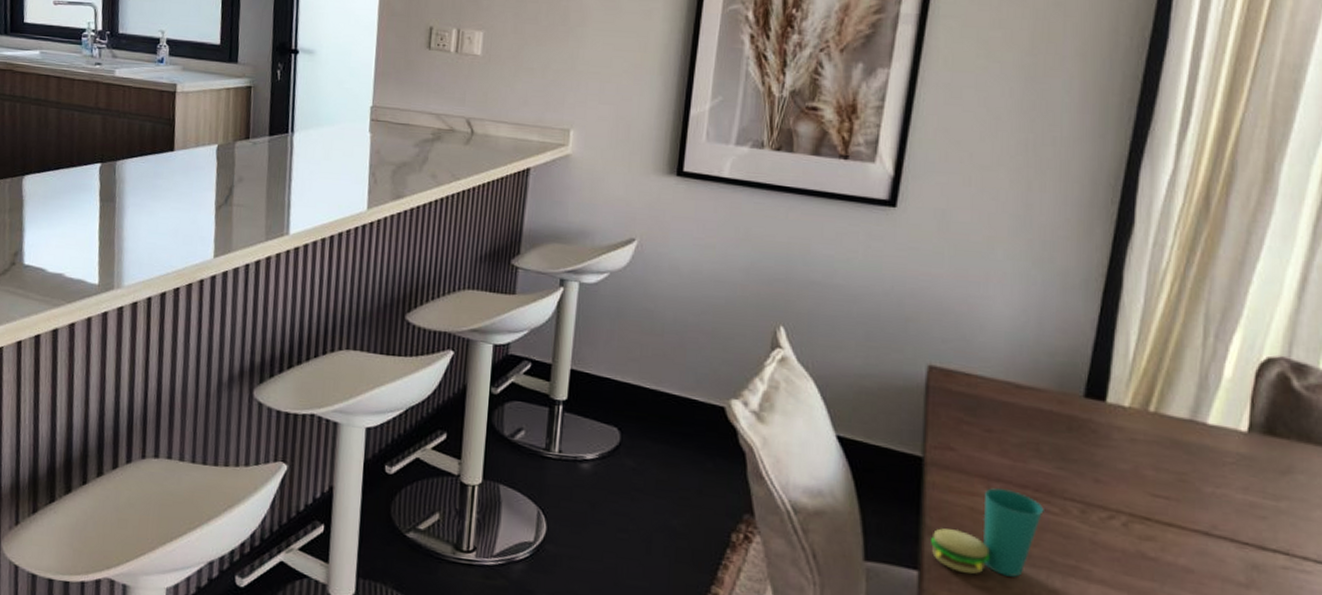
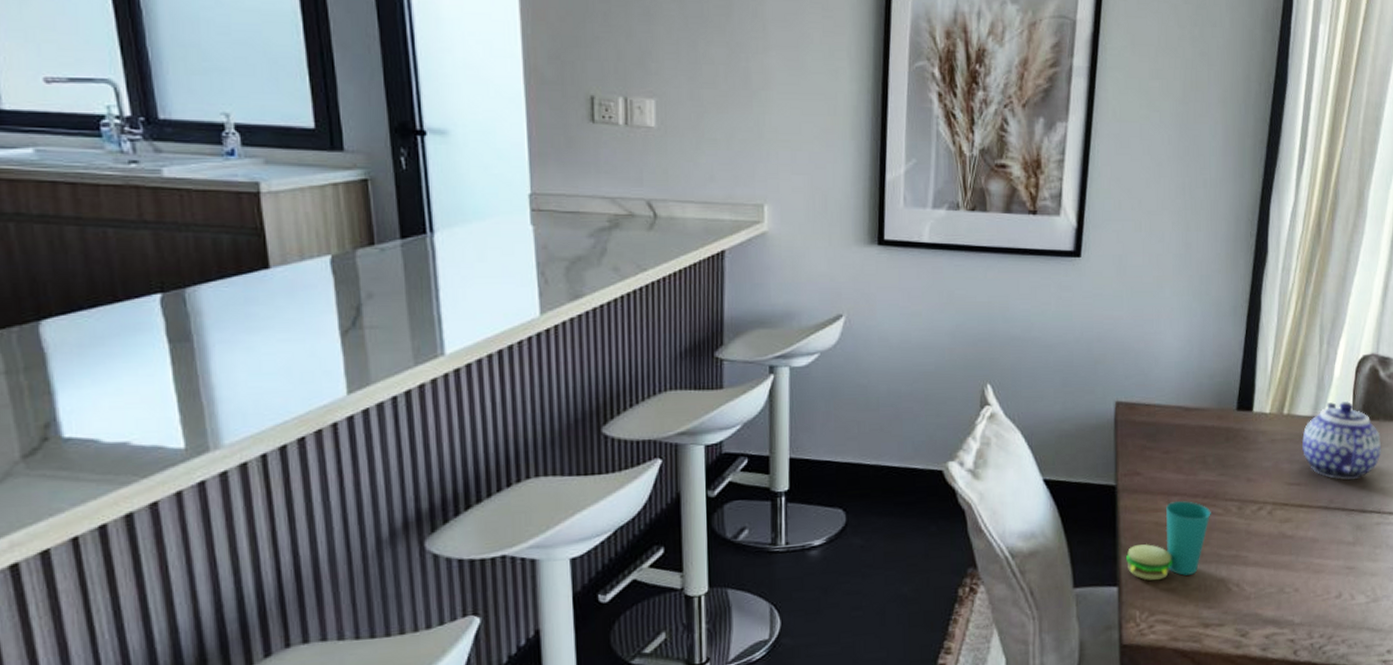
teapot: none [1174,407,1293,507] -> present [1302,401,1382,480]

